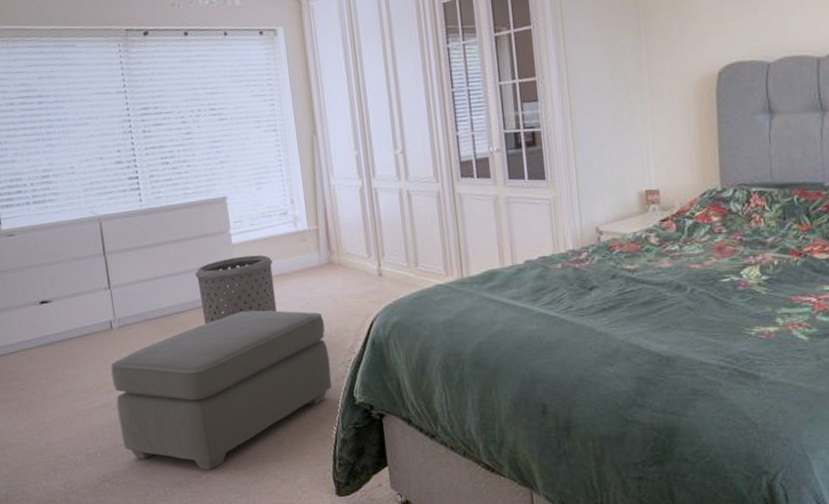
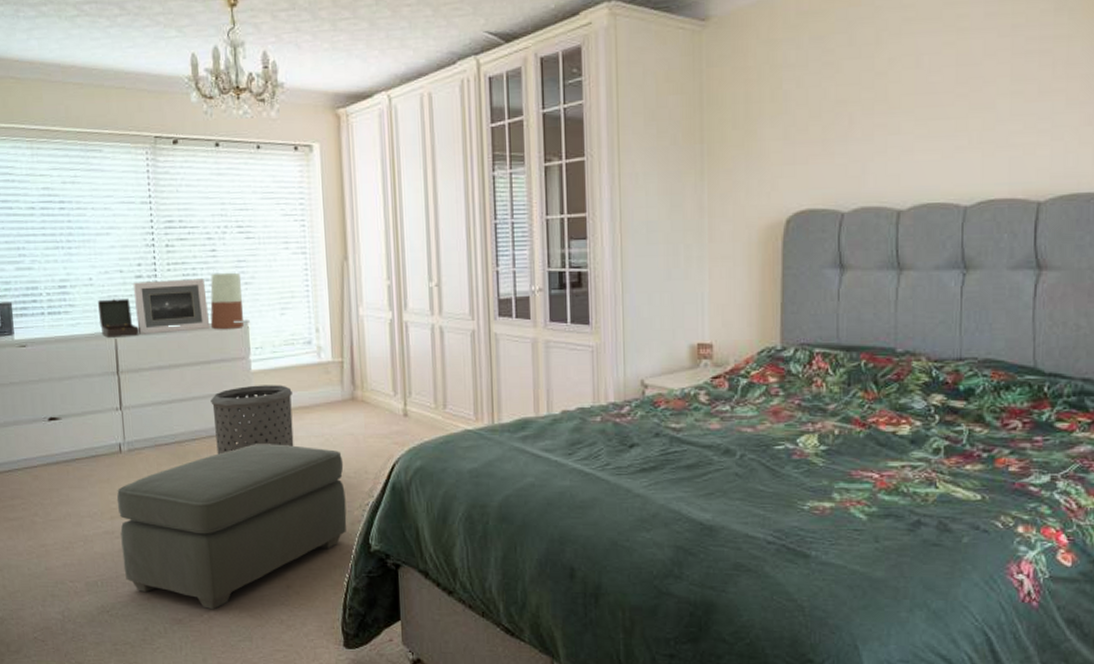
jewelry box: none [80,184,123,223] -> present [97,298,139,339]
picture frame: none [113,160,190,218] -> present [132,279,210,336]
vase: none [187,153,222,208] -> present [210,272,244,330]

